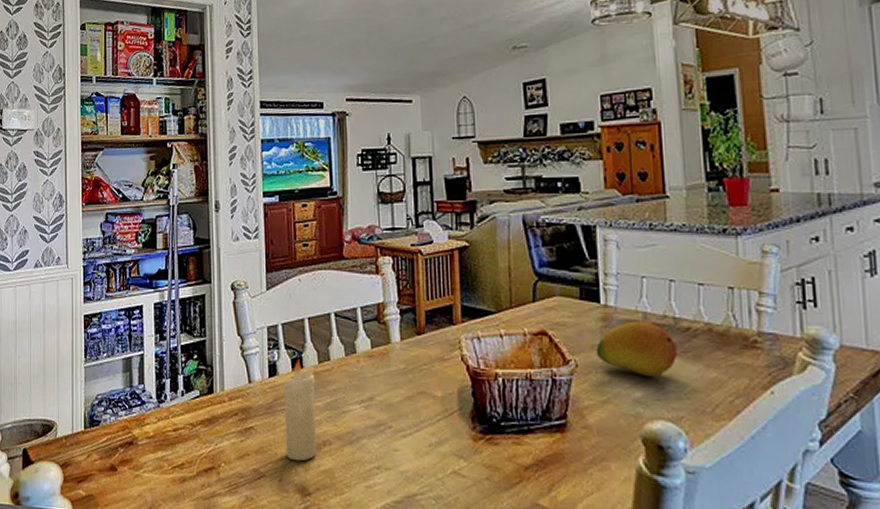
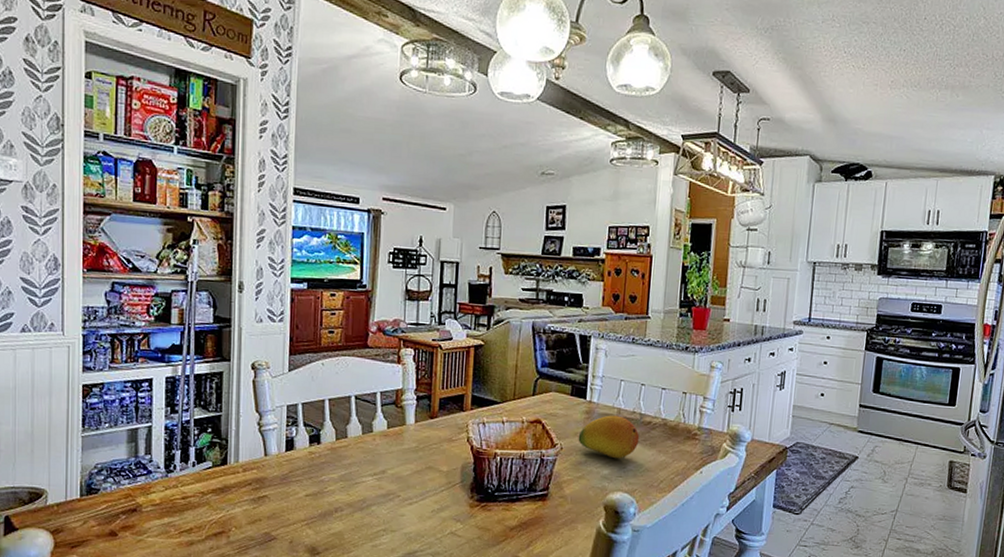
candle: present [283,359,316,462] -> none [299,436,332,526]

